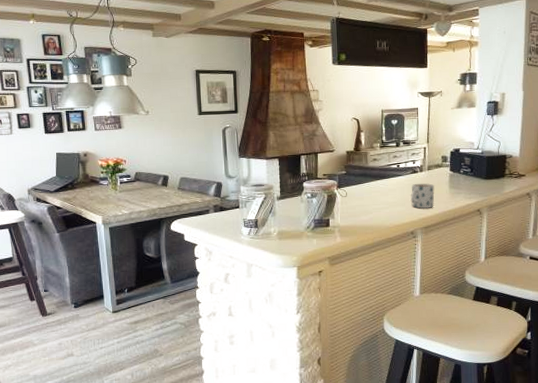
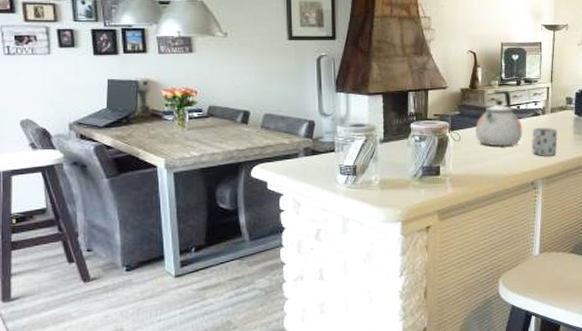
kettle: none [360,151,403,201] -> present [476,90,523,147]

